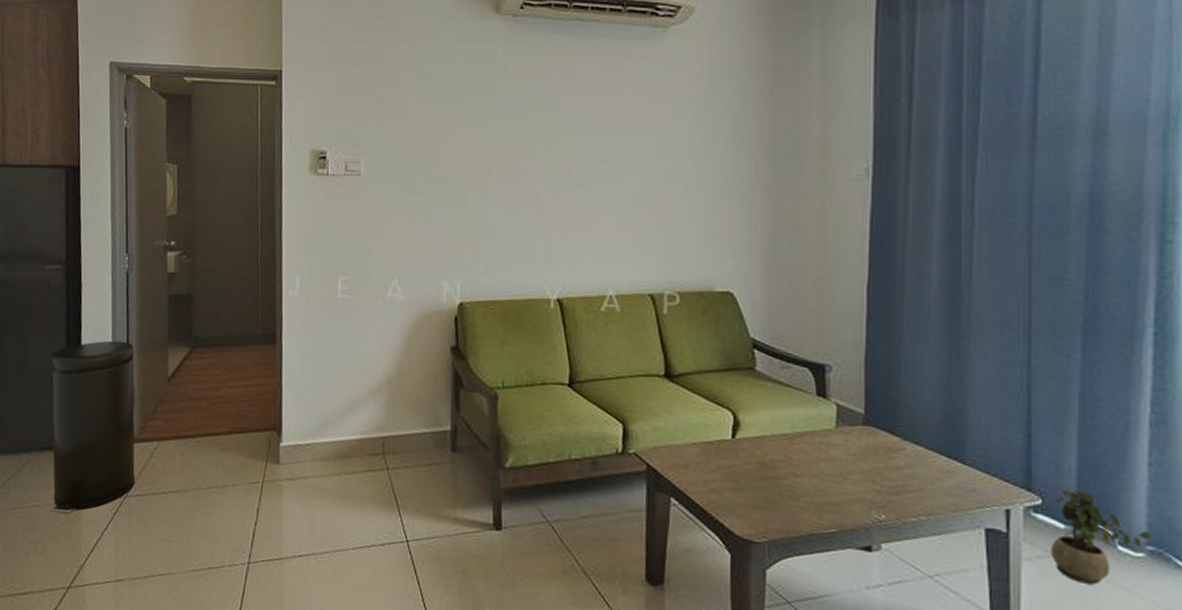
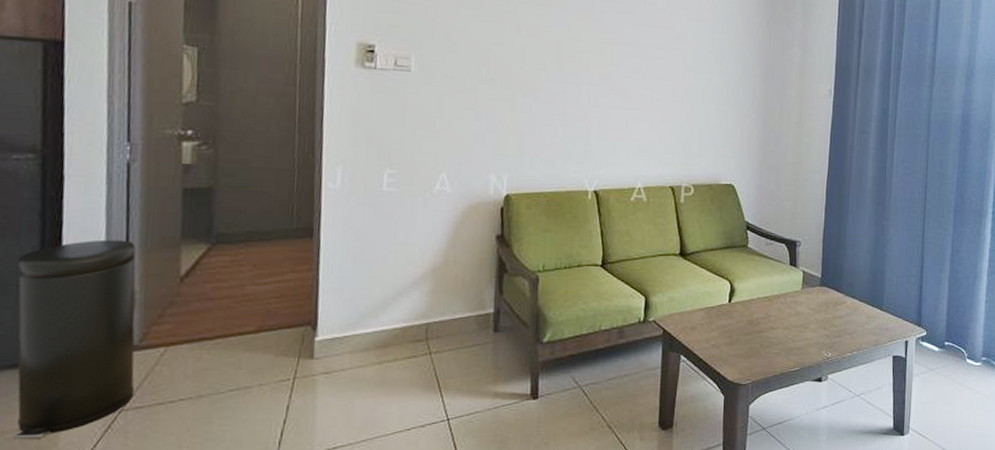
potted plant: present [1050,486,1152,585] -> none [930,321,985,388]

